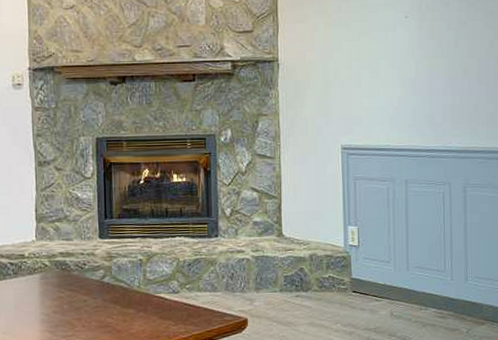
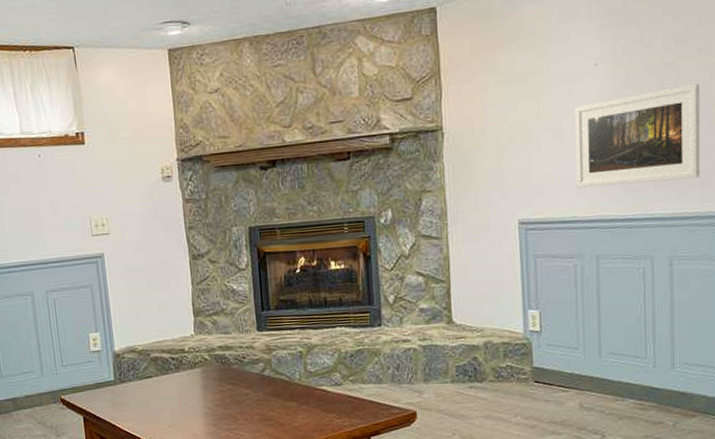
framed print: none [389,40,487,121] -> present [575,83,701,188]

